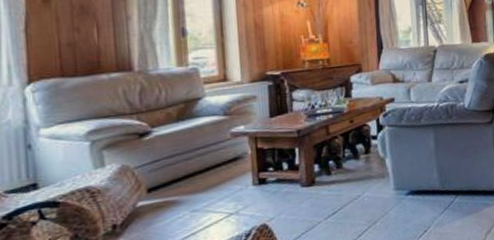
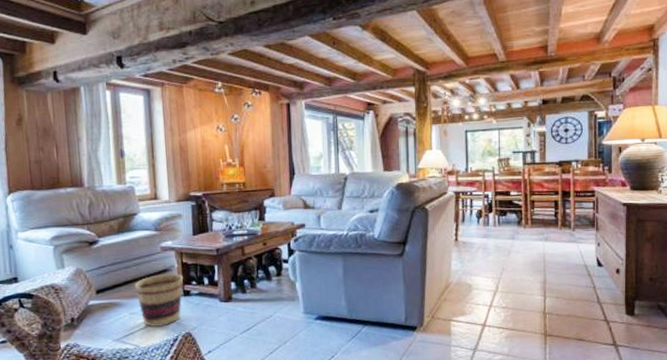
basket: none [197,160,259,224] -> present [134,273,184,327]

